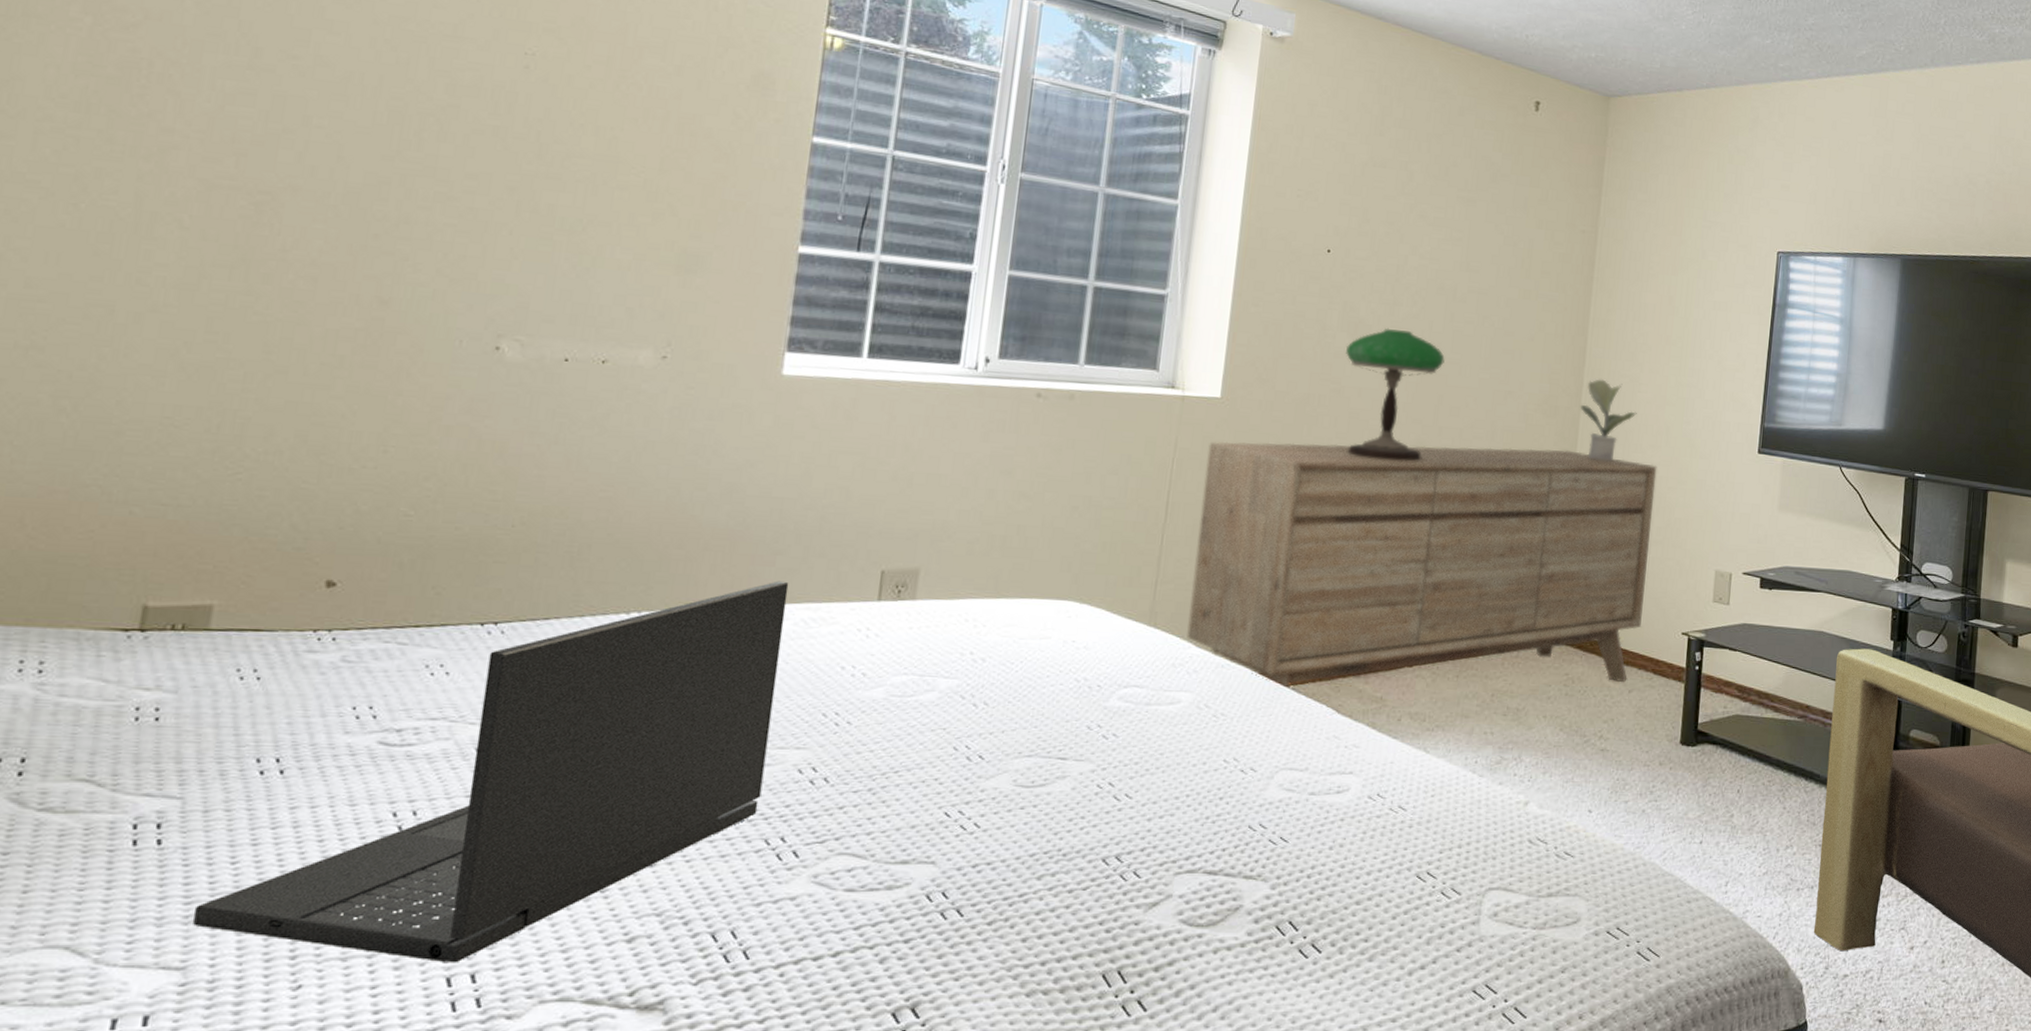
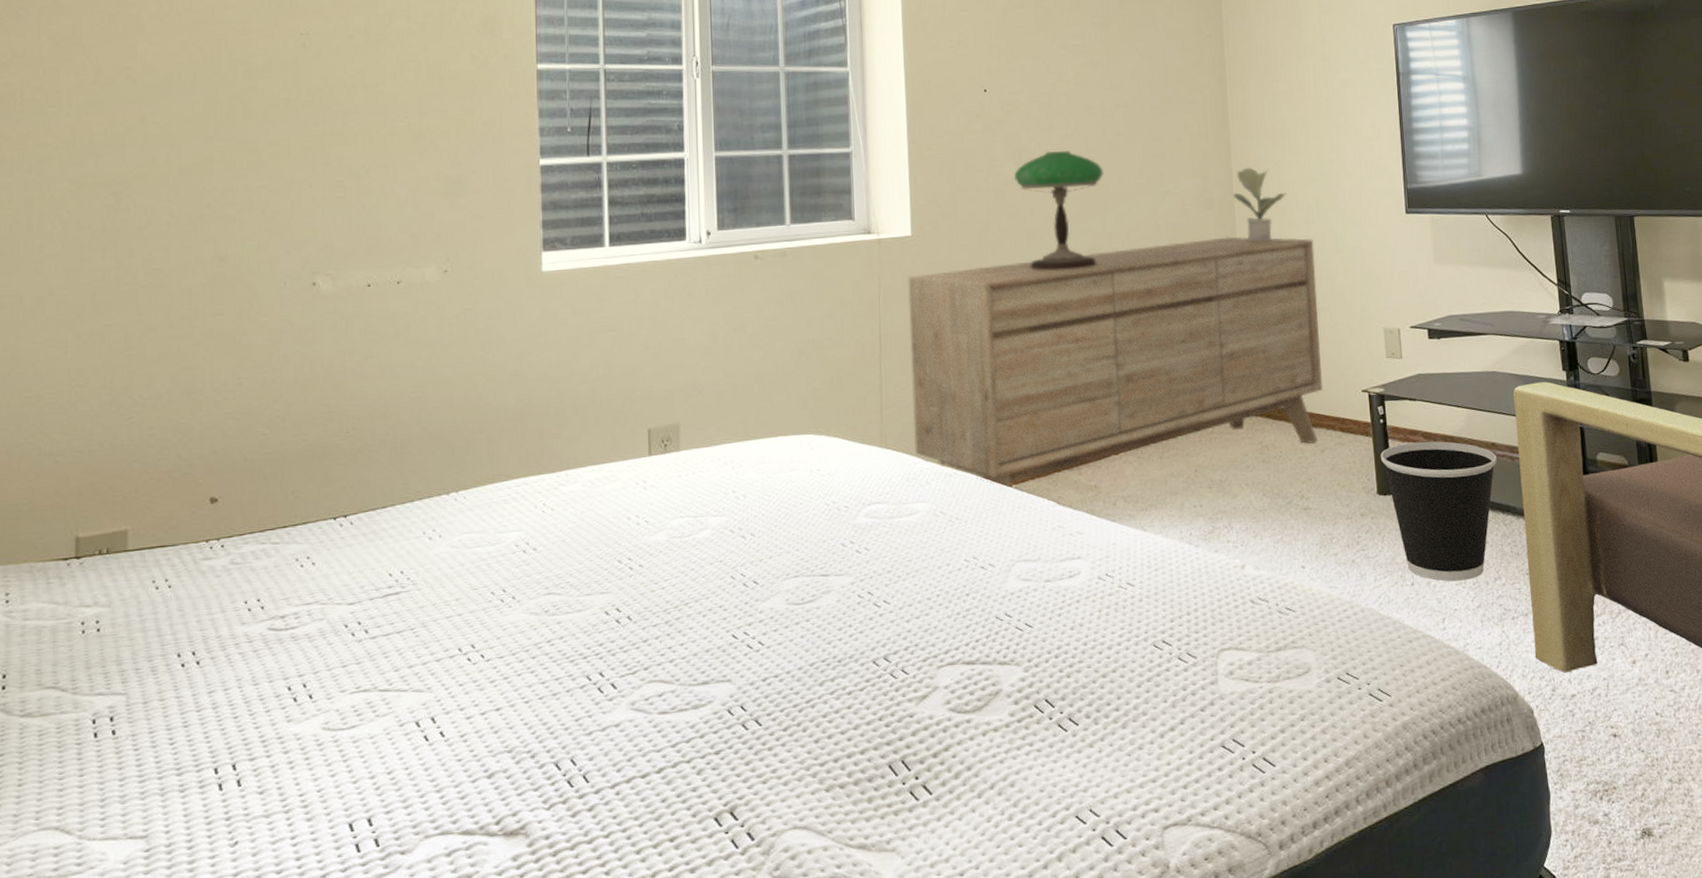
laptop: present [192,581,789,963] -> none [147,449,578,811]
wastebasket: none [1690,694,1809,845] -> present [1381,441,1497,582]

